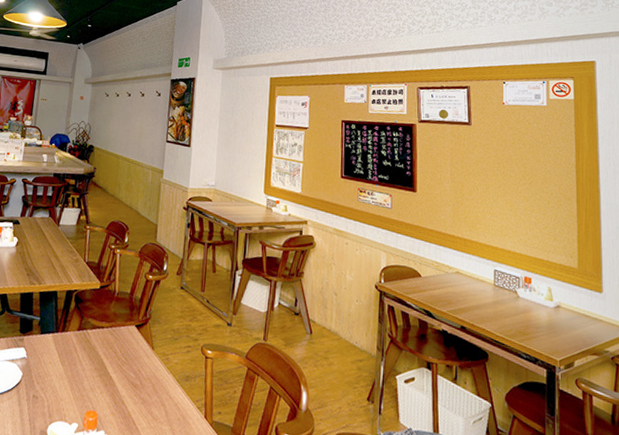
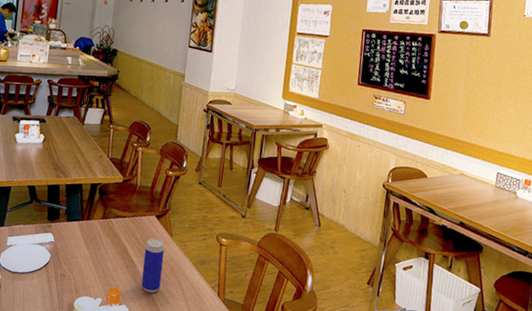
beverage can: none [121,351,146,416] -> present [141,238,165,293]

